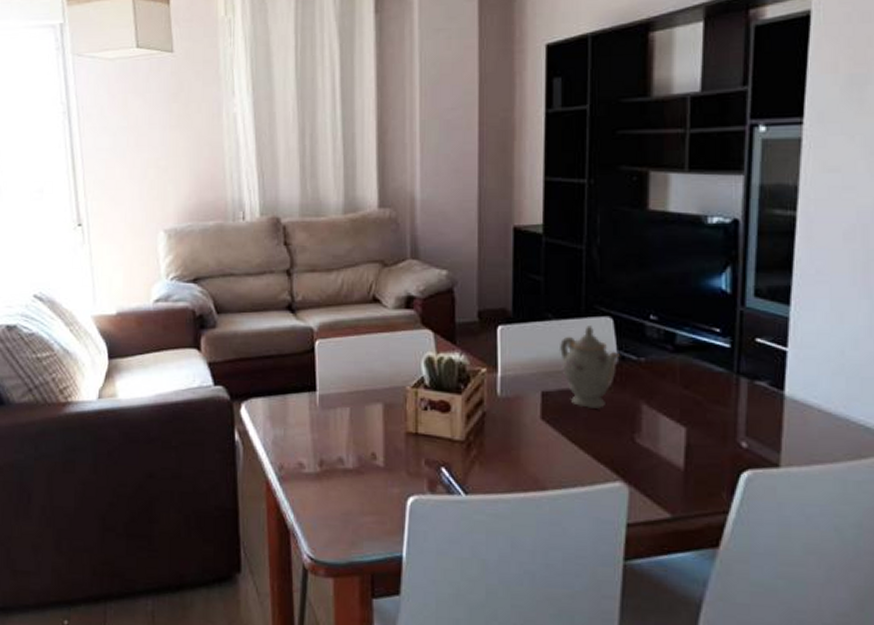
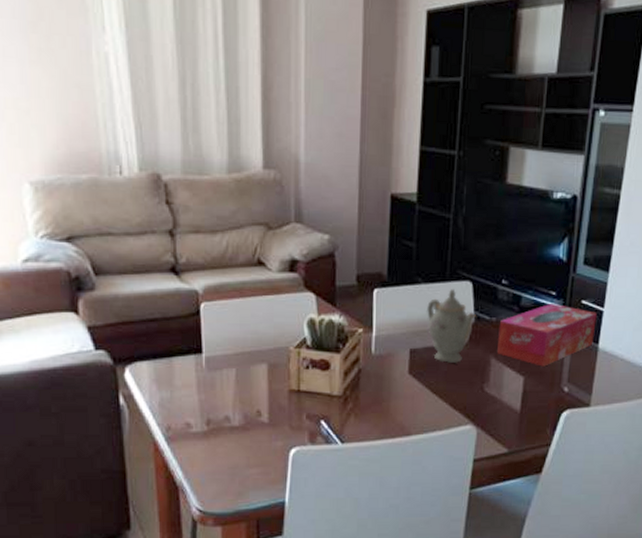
tissue box: none [649,341,778,416] -> present [497,303,597,367]

